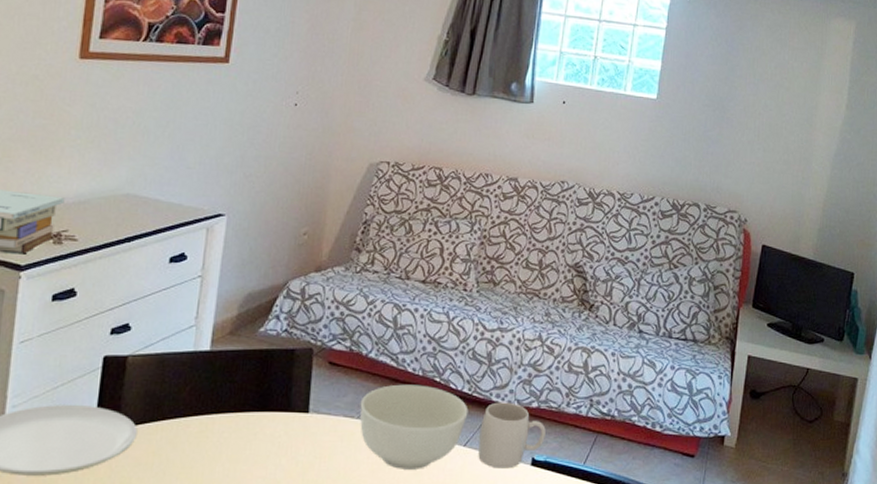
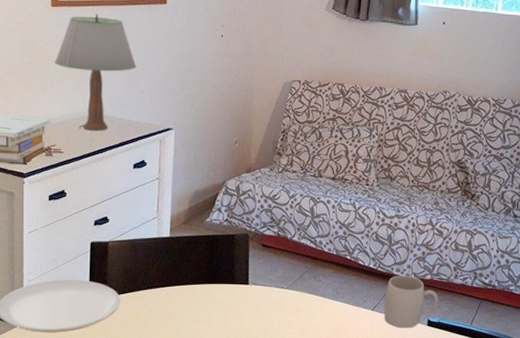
table lamp: none [76,69,184,216] -> present [54,13,137,132]
bowl: present [360,384,469,469] -> none [288,261,375,329]

